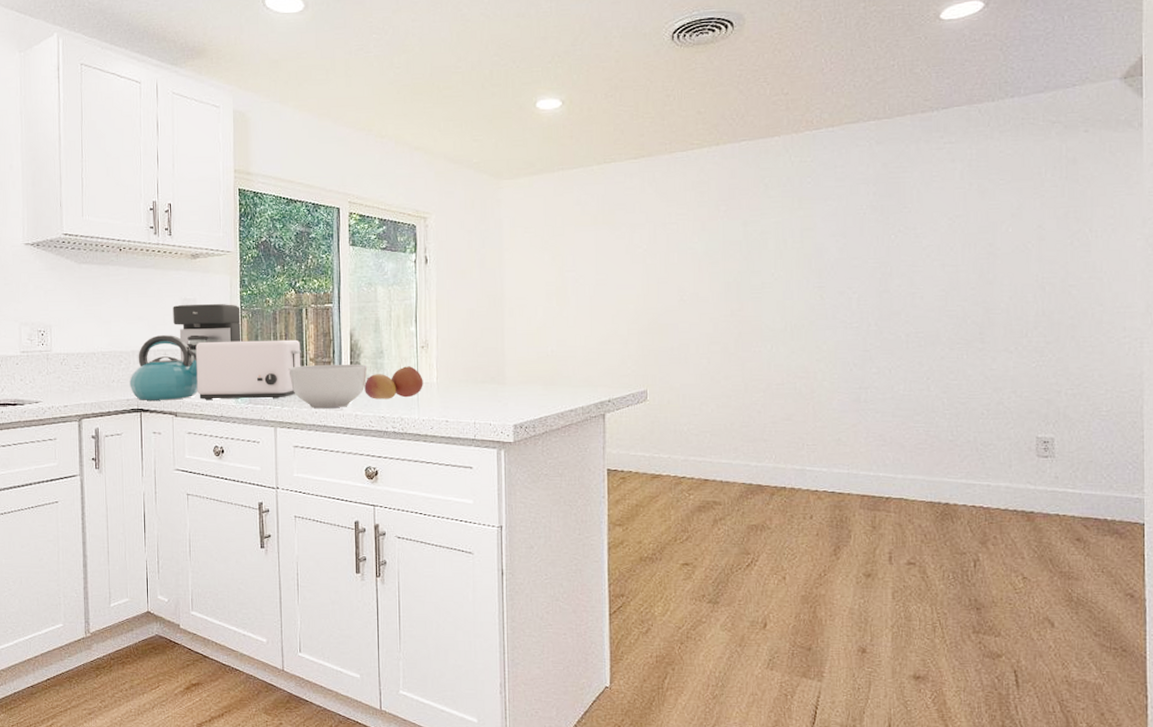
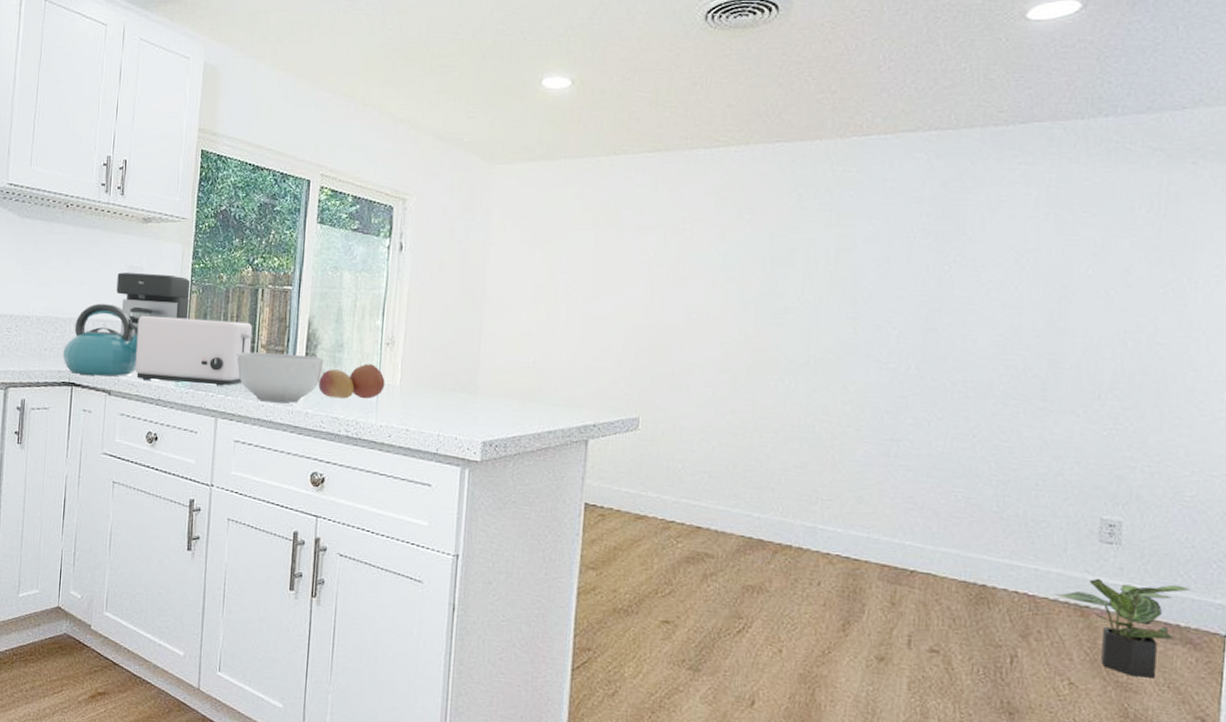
potted plant: none [1006,486,1113,566] -> present [1056,578,1190,679]

